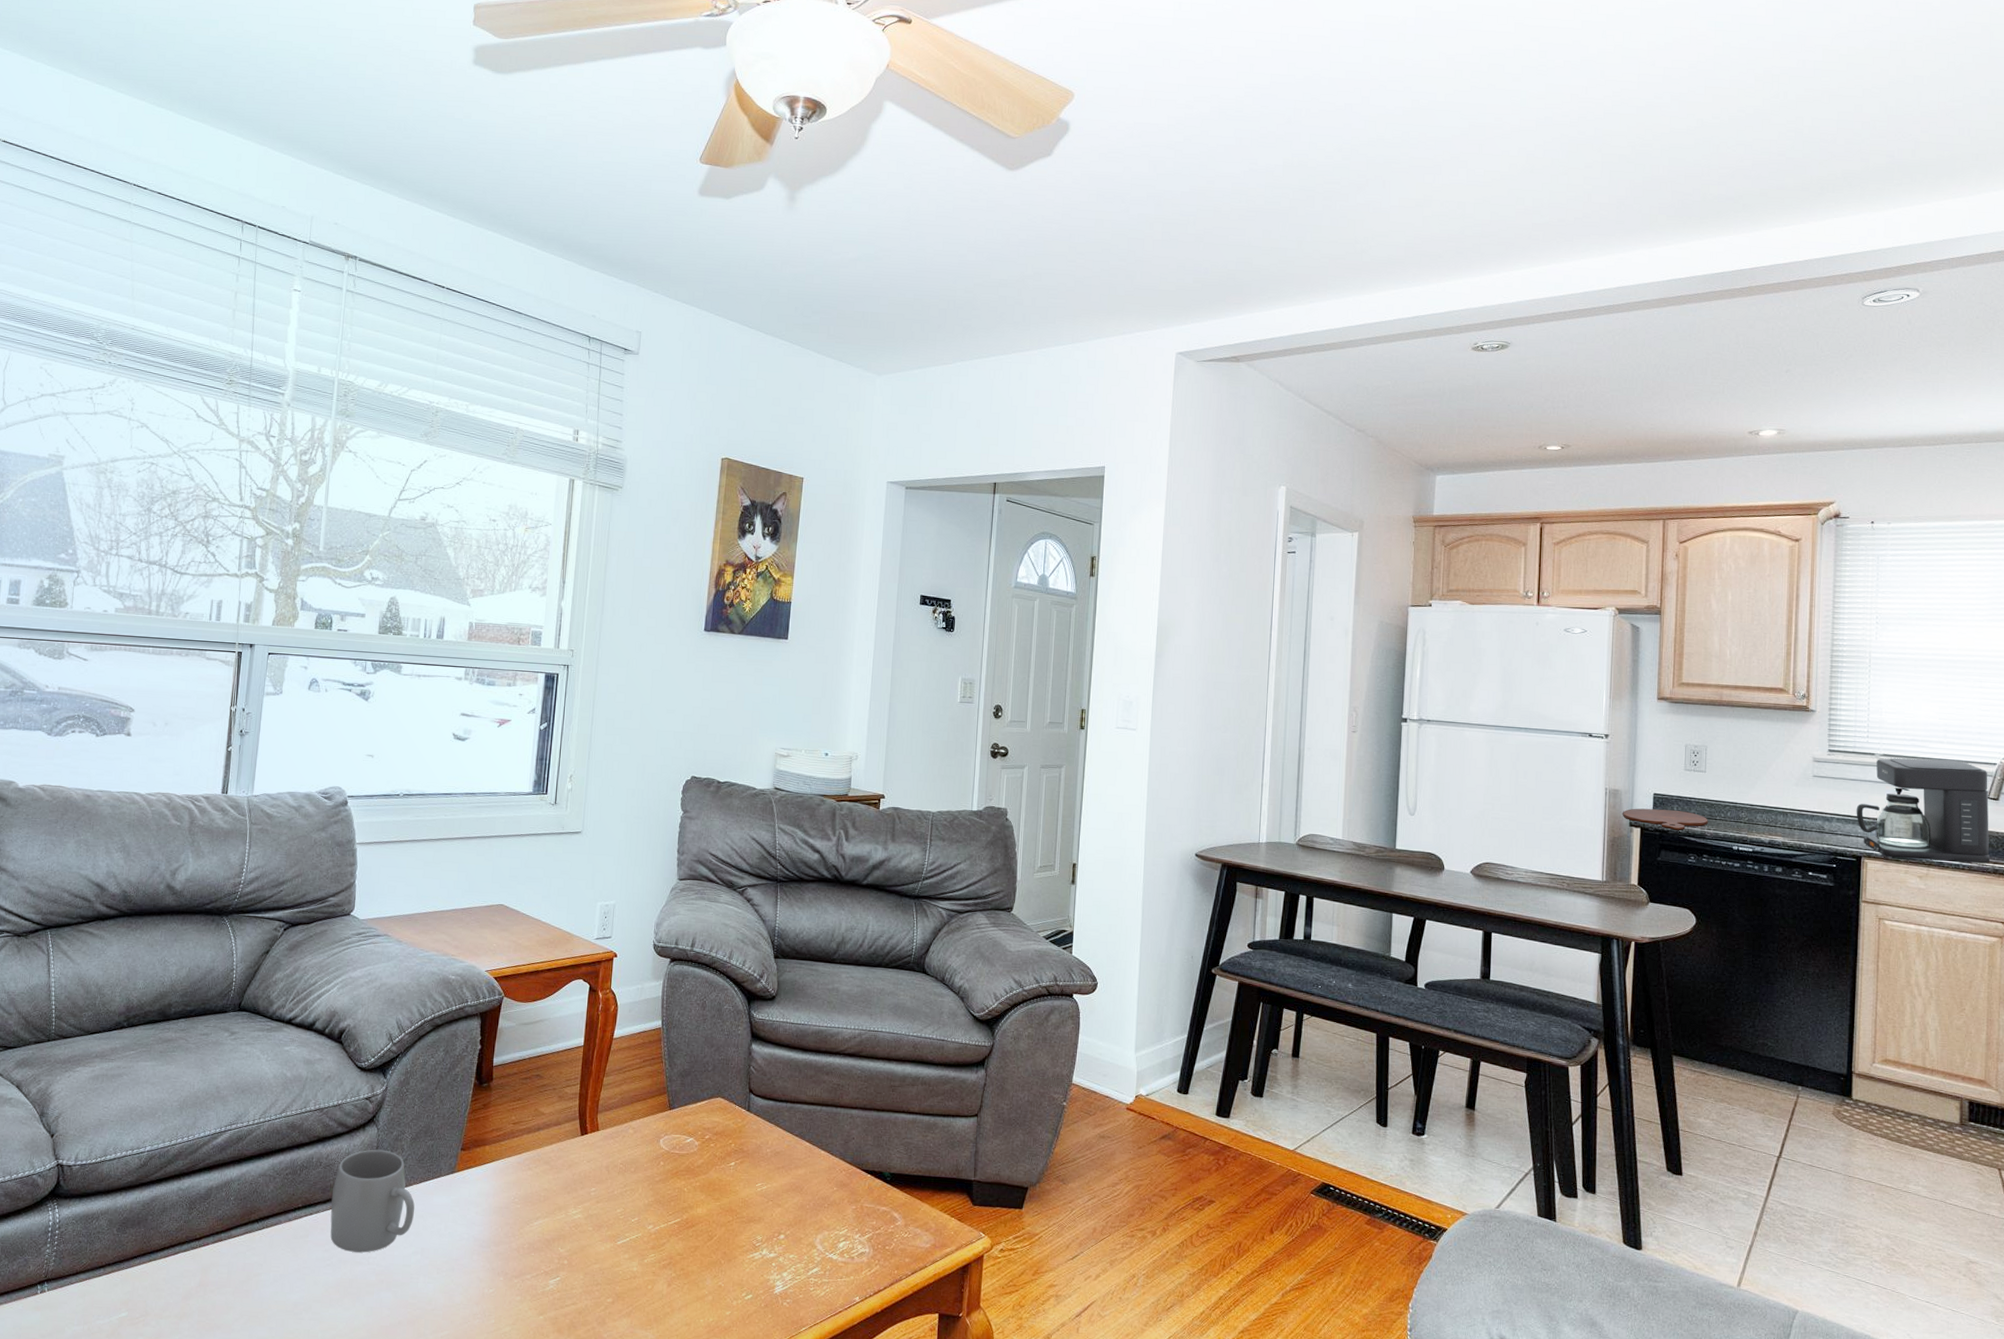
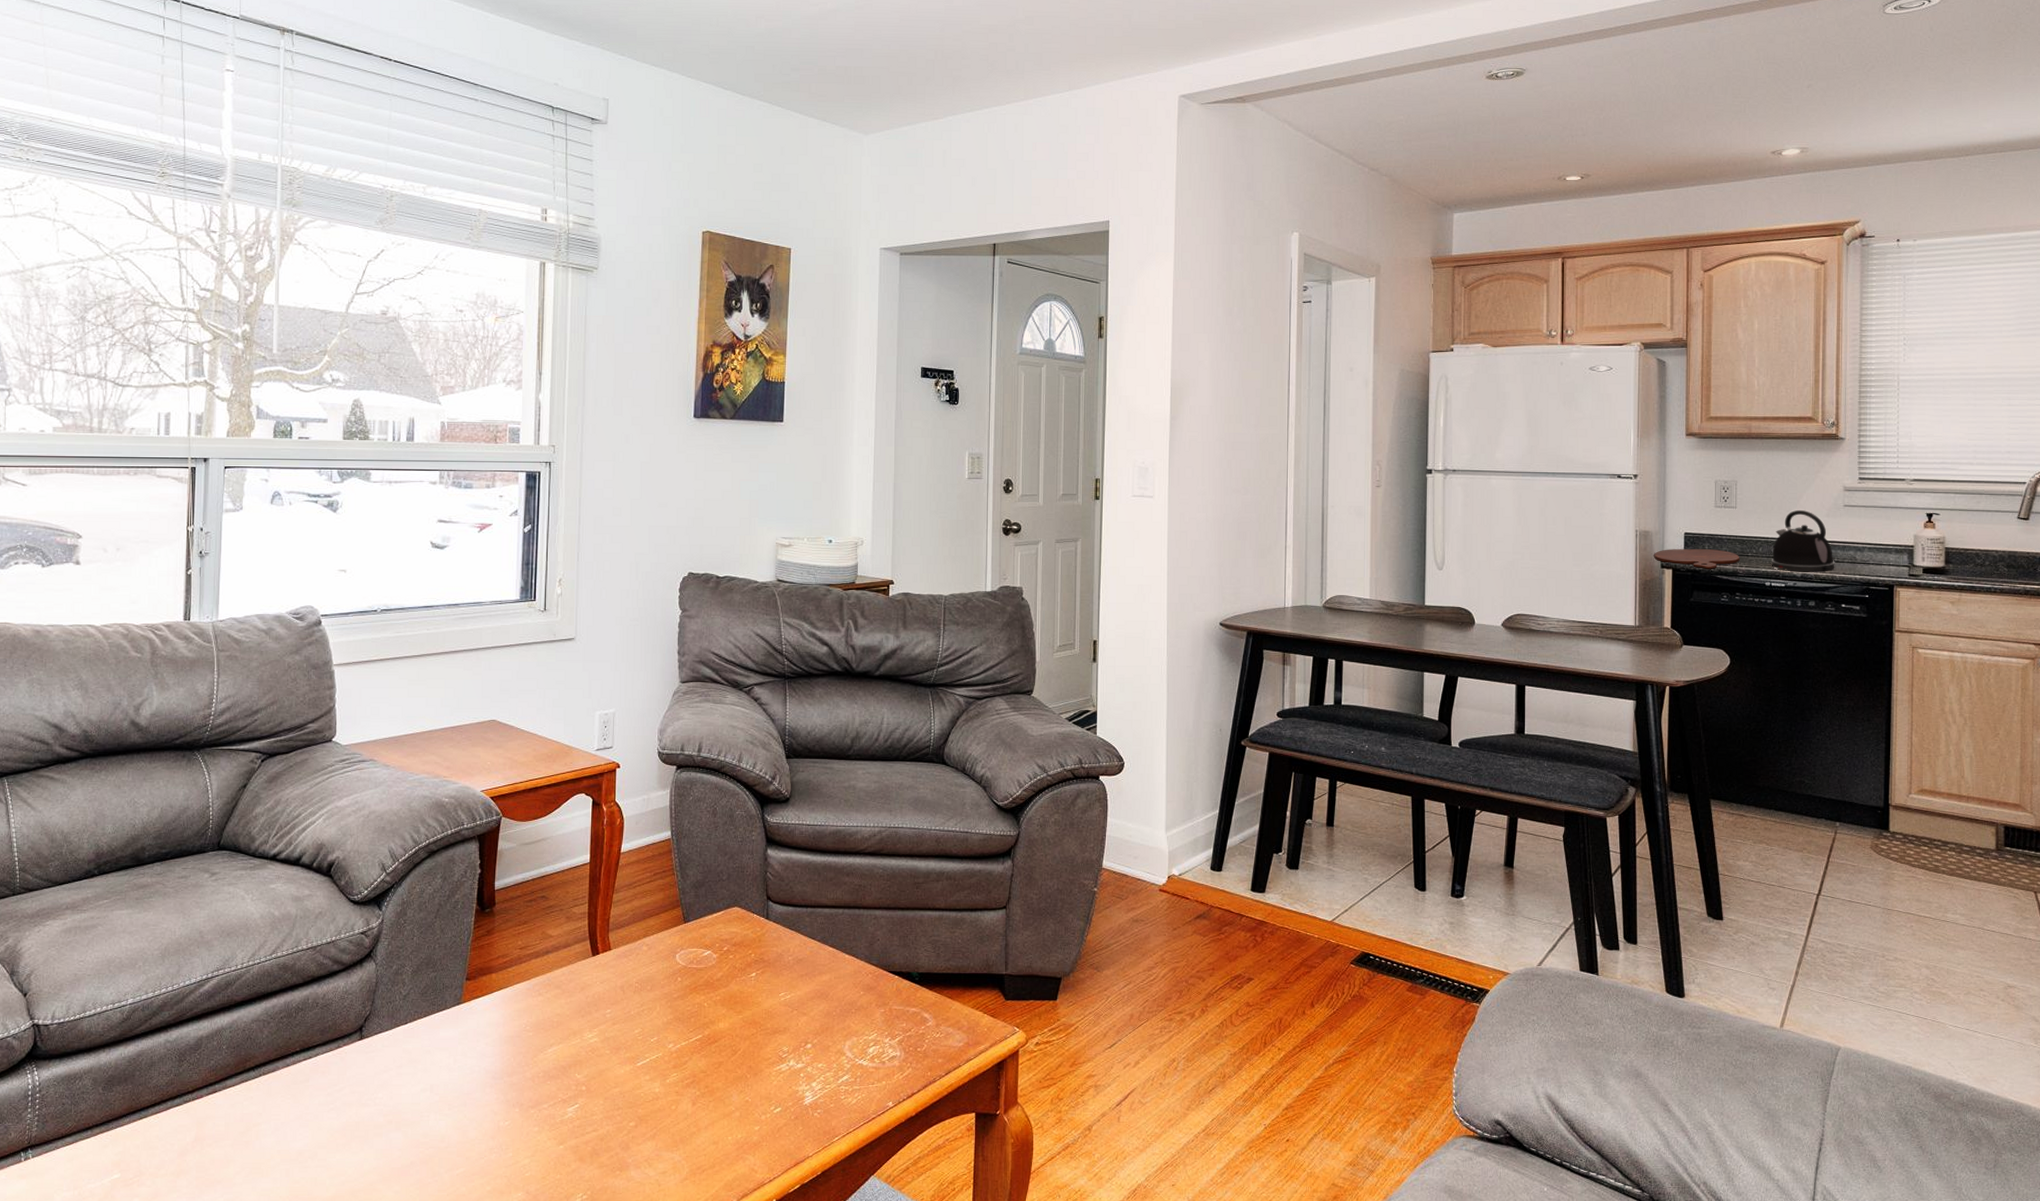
mug: present [330,1149,415,1253] -> none [331,985,420,1094]
kettle: none [1739,777,1803,840] -> present [1771,509,1835,572]
coffee maker: present [1856,758,1991,864] -> none [1887,481,2022,585]

